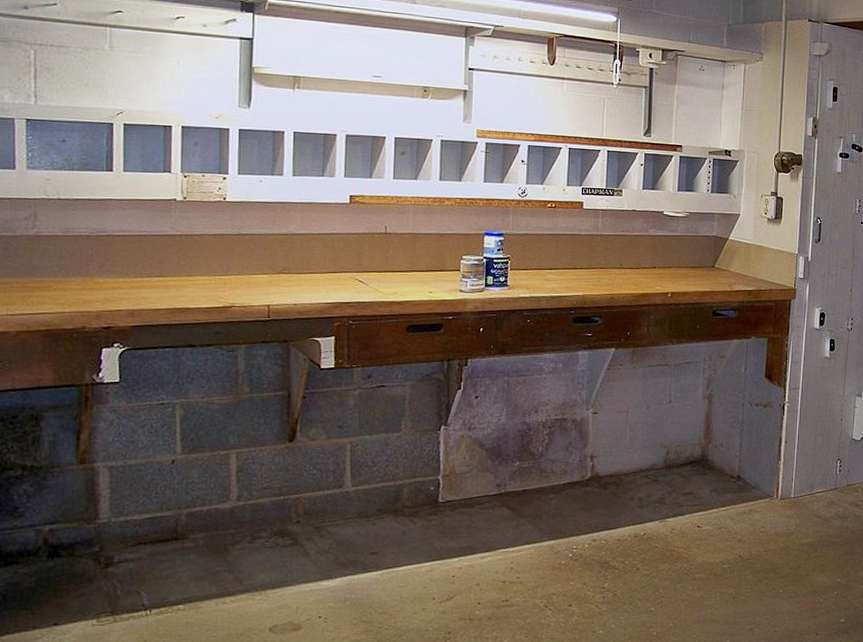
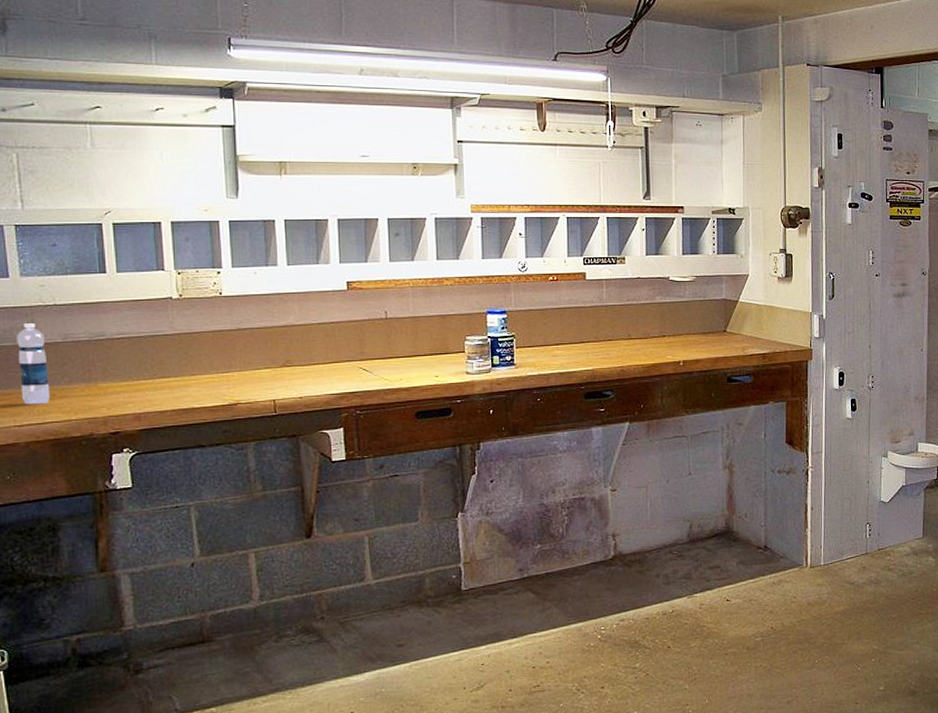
water bottle: none [16,215,46,295] -> present [17,323,51,405]

